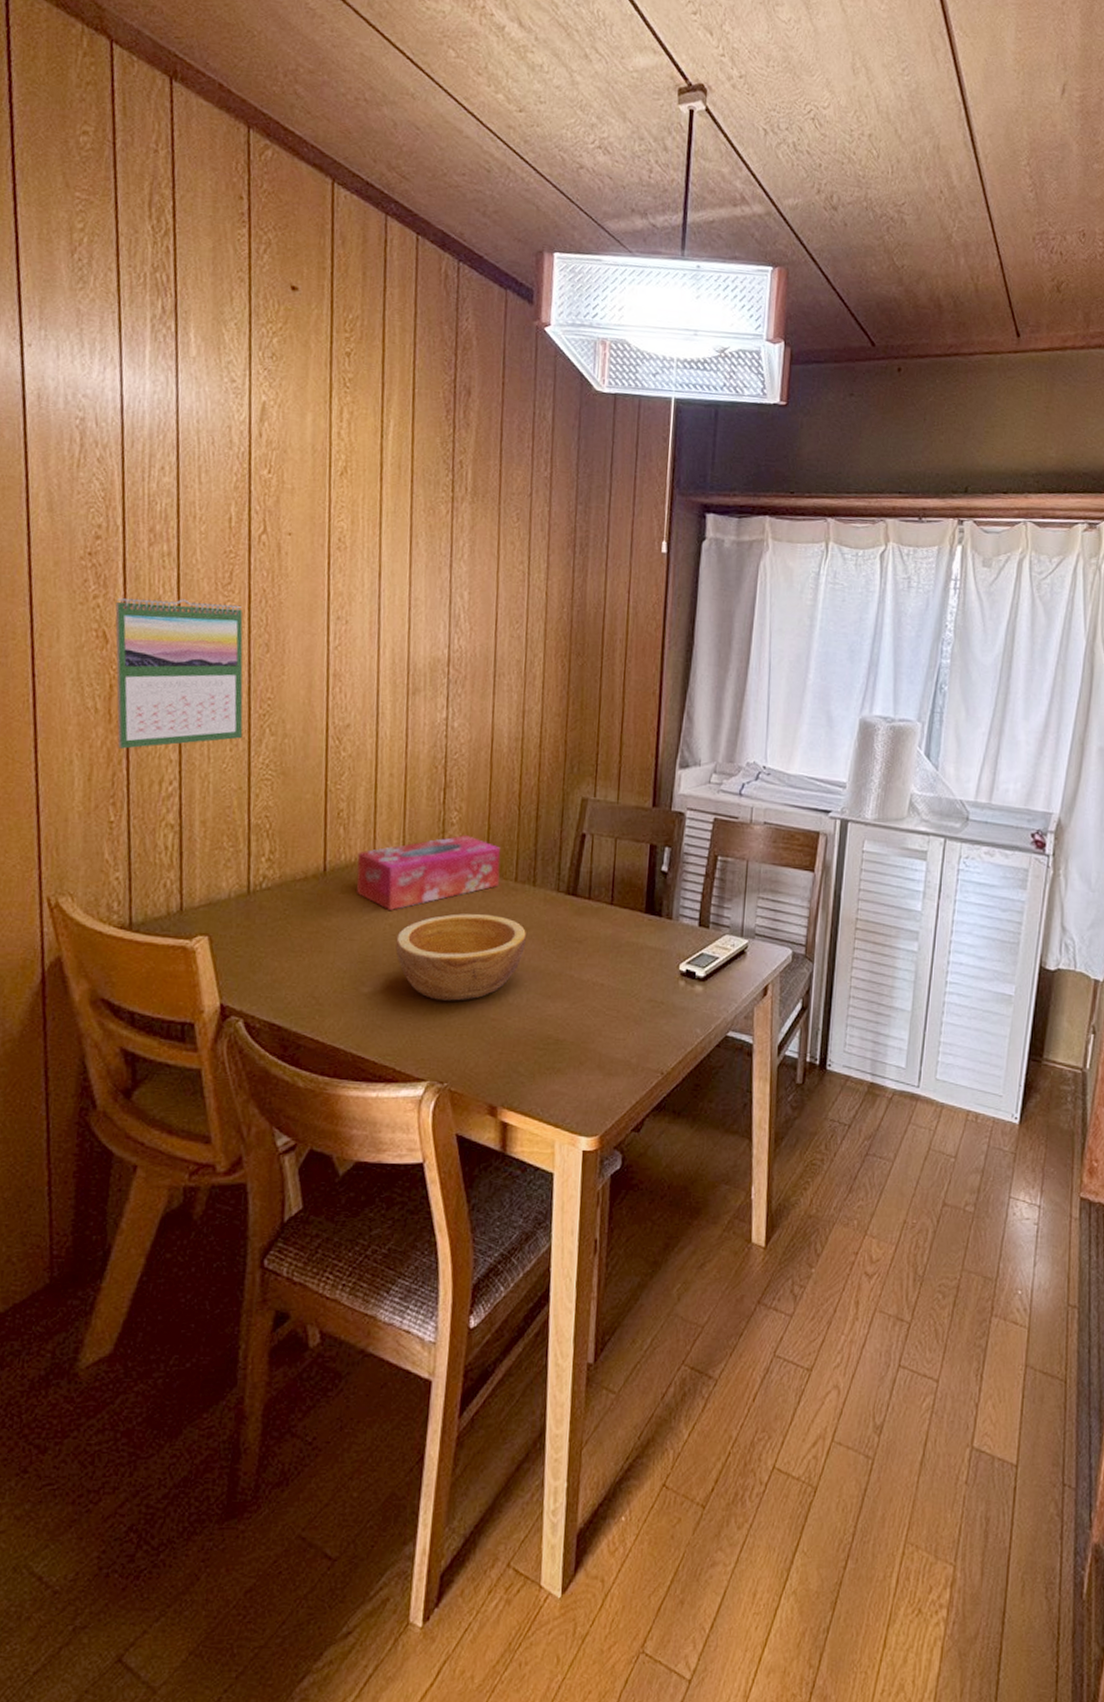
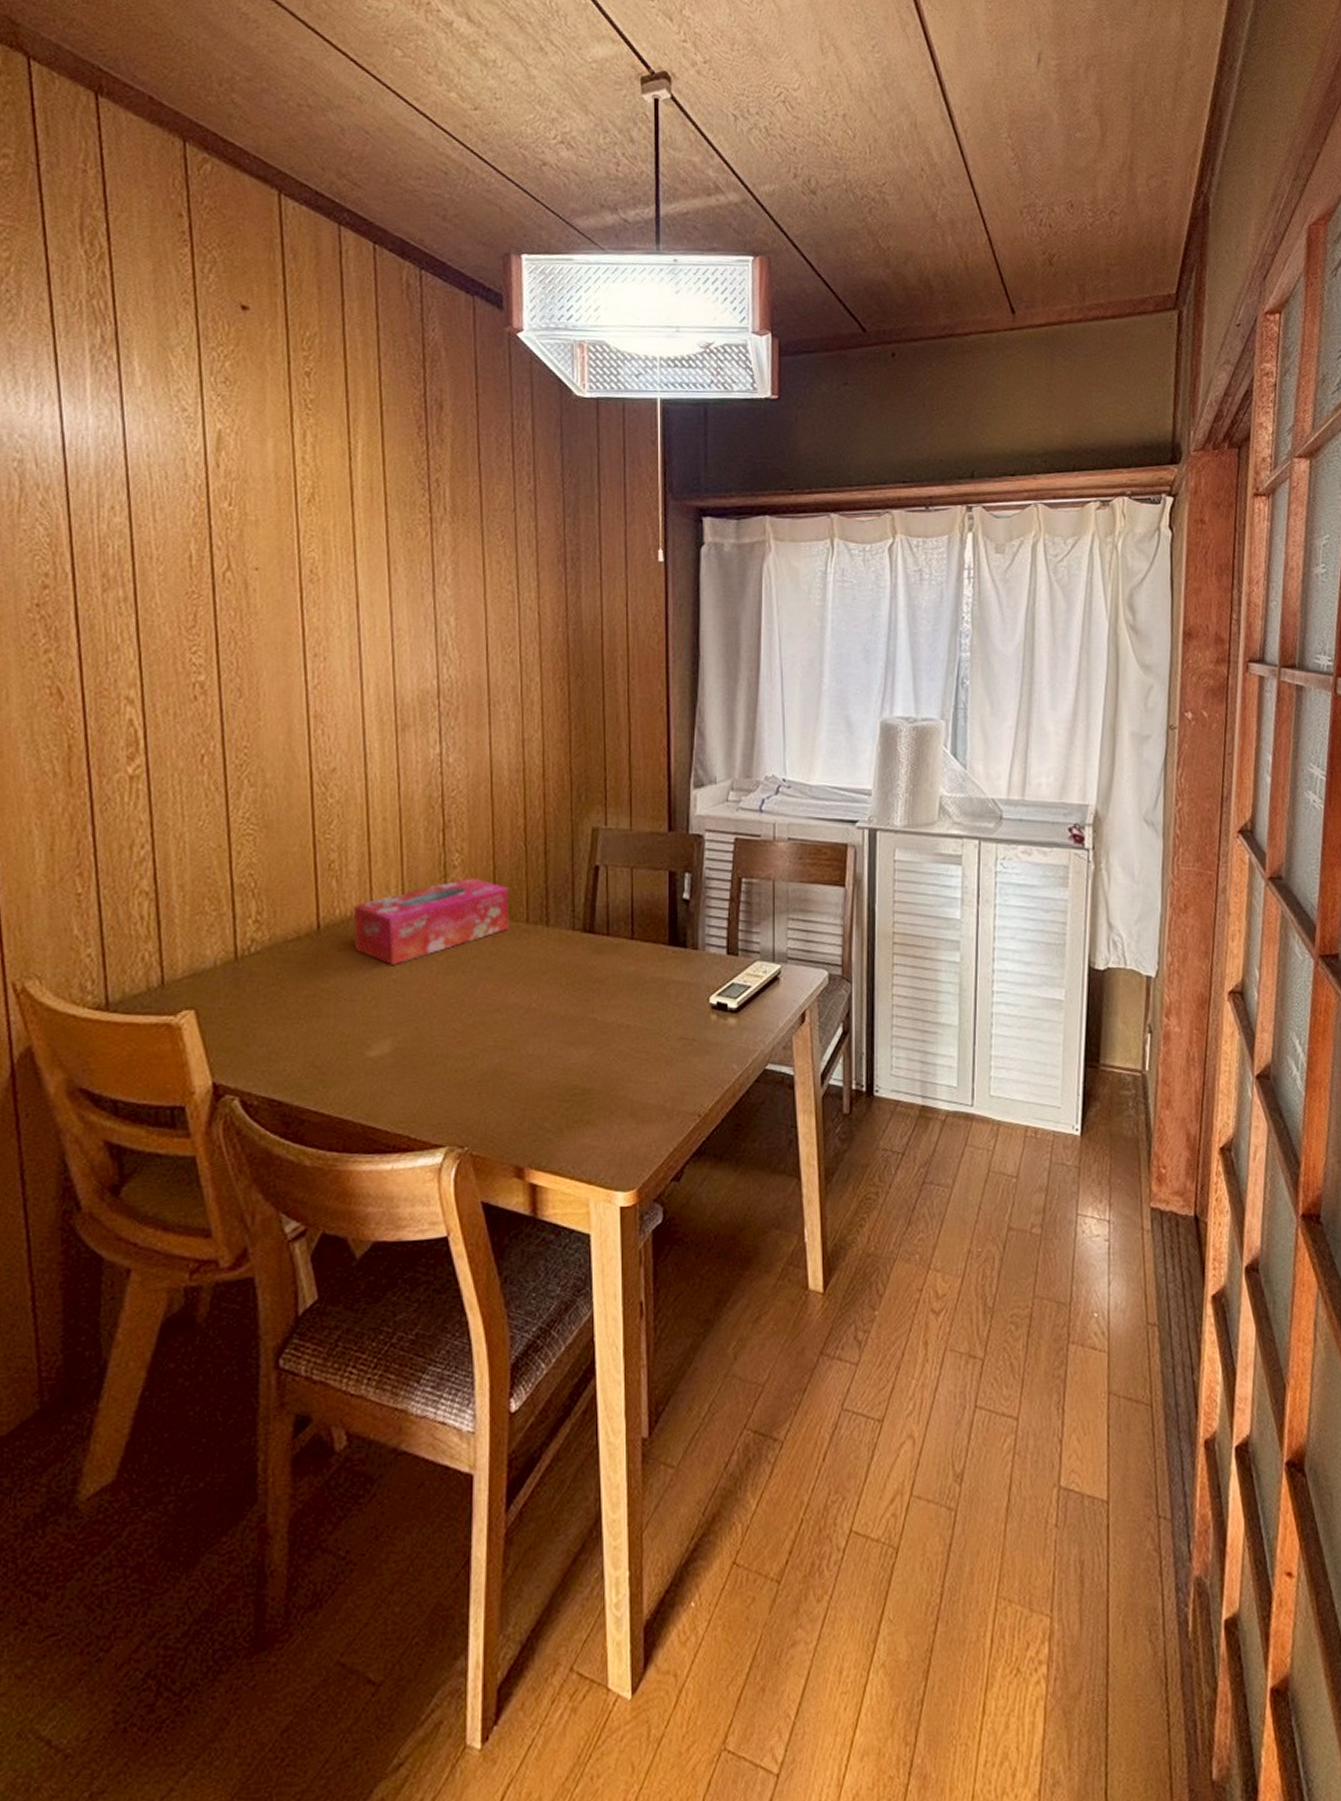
calendar: present [115,597,243,749] -> none [69,647,219,813]
bowl: present [395,913,527,1001] -> none [402,961,544,1058]

